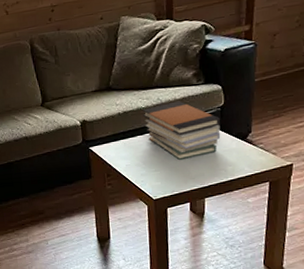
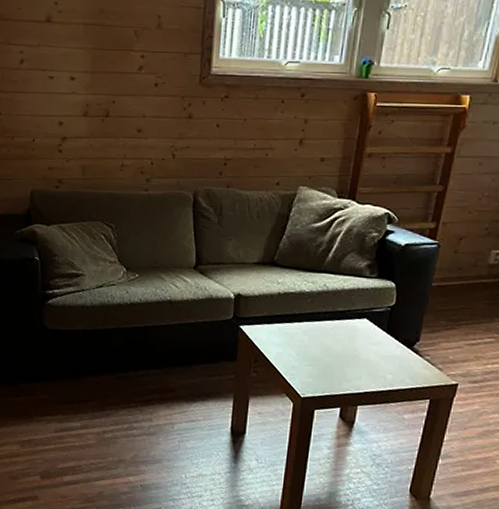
book stack: present [143,101,221,160] -> none [305,291,388,358]

